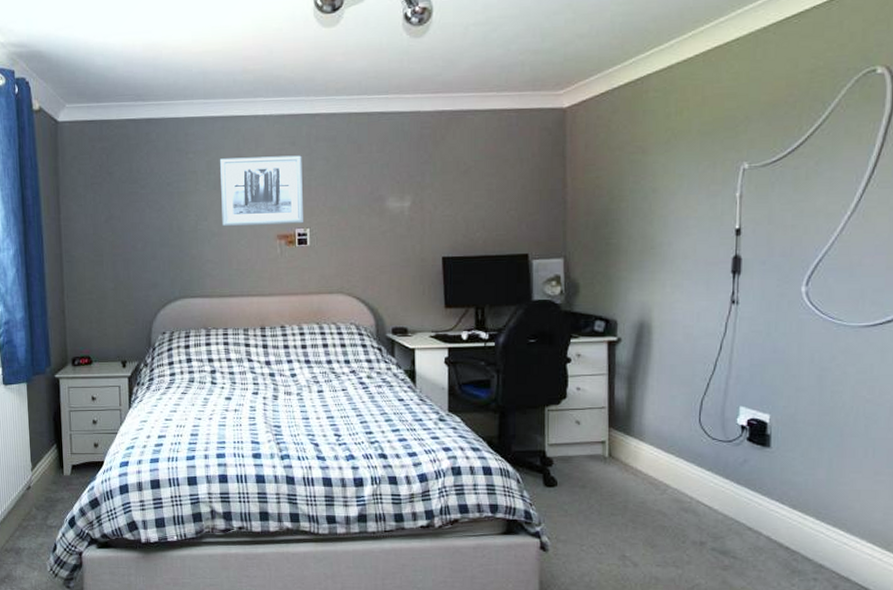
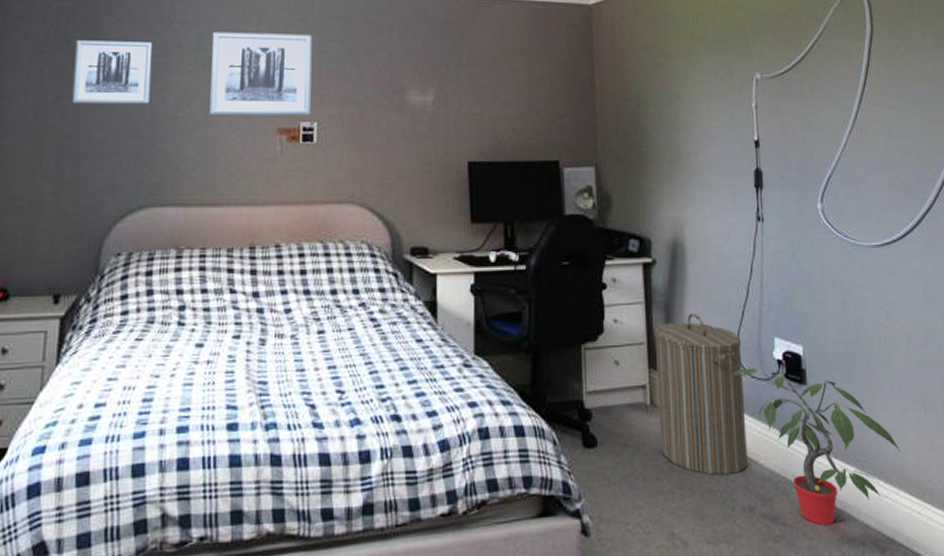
wall art: none [116,170,176,223] -> present [71,40,153,105]
laundry hamper: none [616,384,704,516] -> present [654,313,748,476]
potted plant: none [693,431,869,562] -> present [733,368,902,526]

